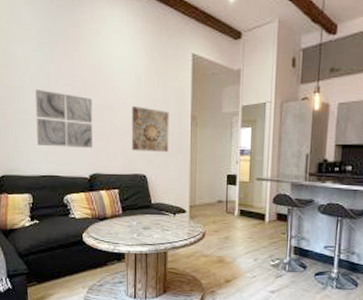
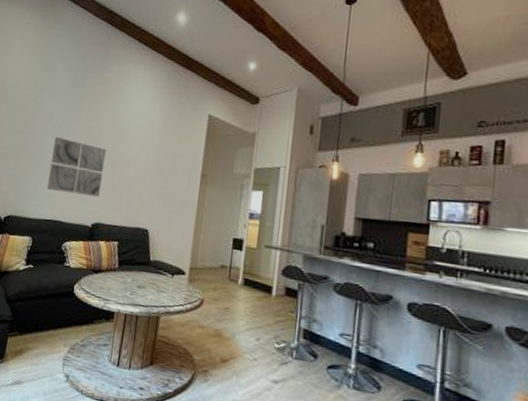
wall art: present [131,107,169,152] -> none [137,160,180,208]

